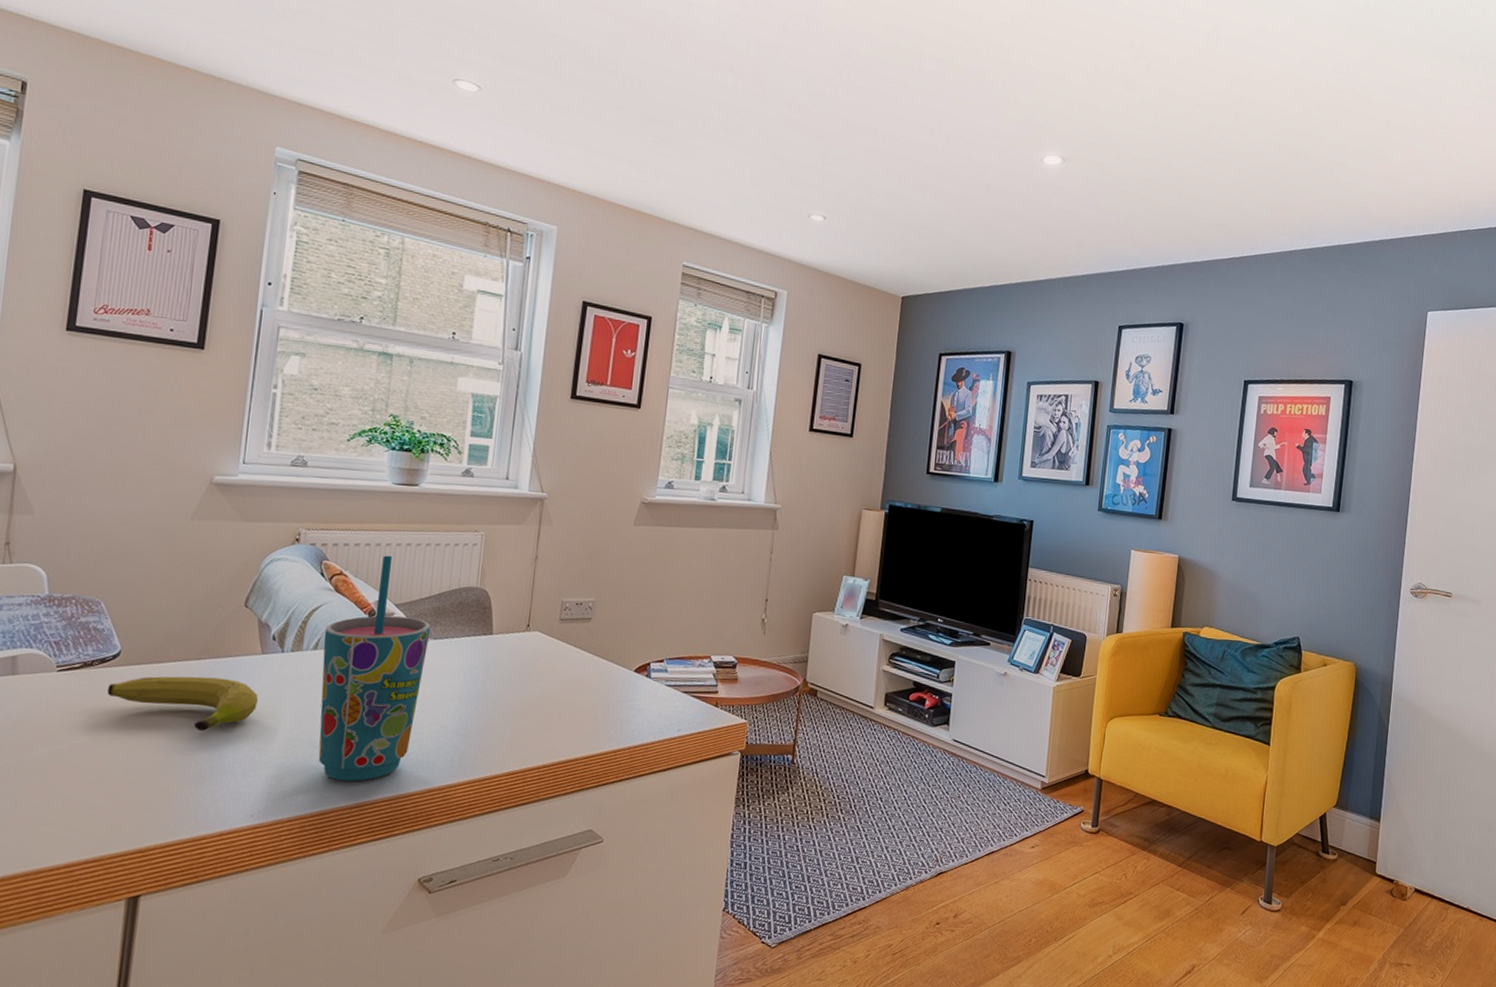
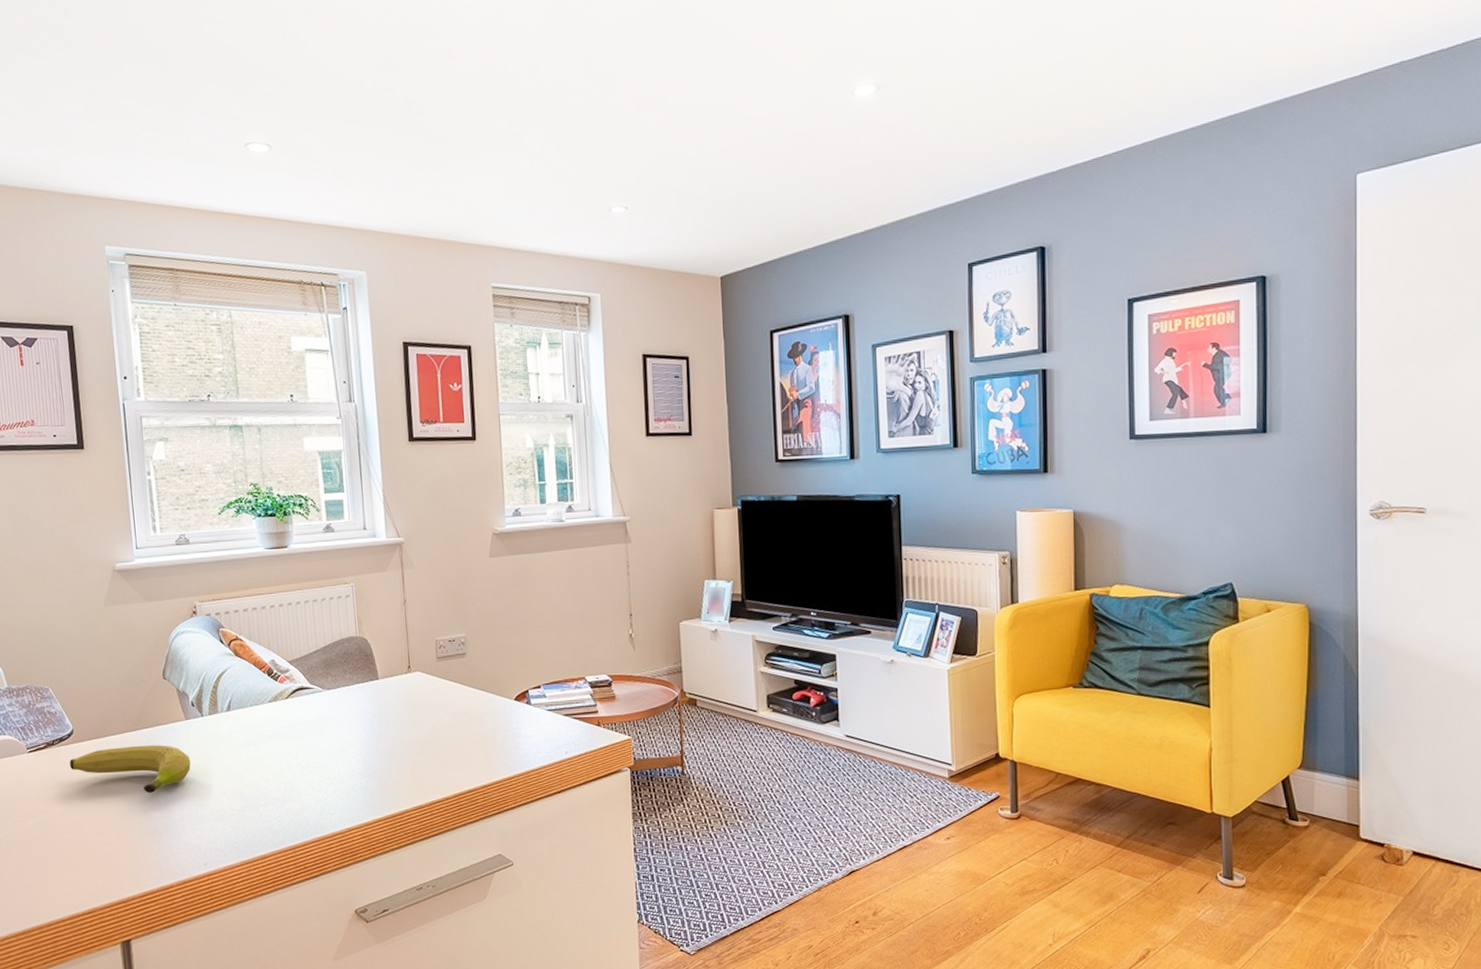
cup: present [318,555,431,781] -> none [233,616,325,827]

